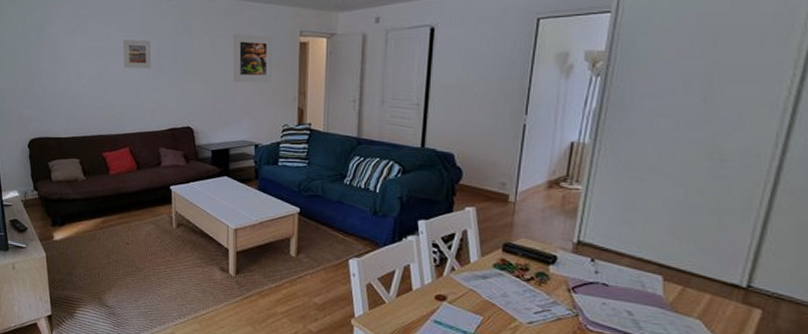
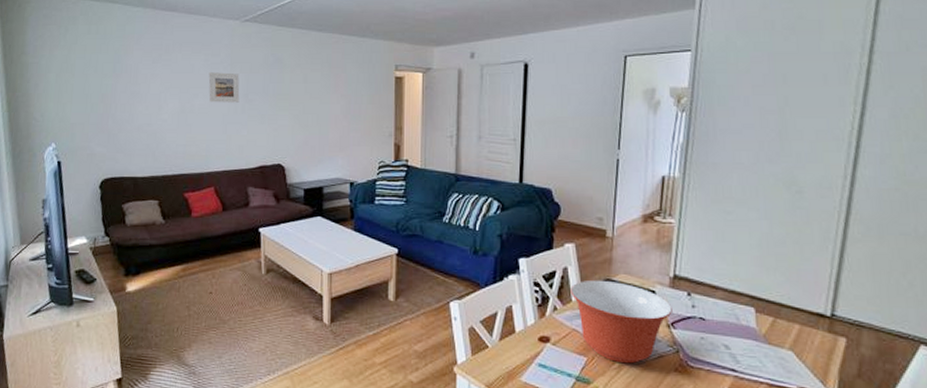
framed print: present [233,34,273,83] -> none [326,67,368,118]
mixing bowl: none [469,243,574,325] -> present [570,281,672,364]

